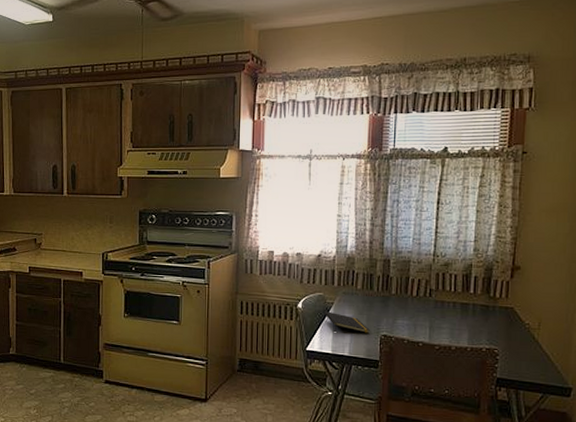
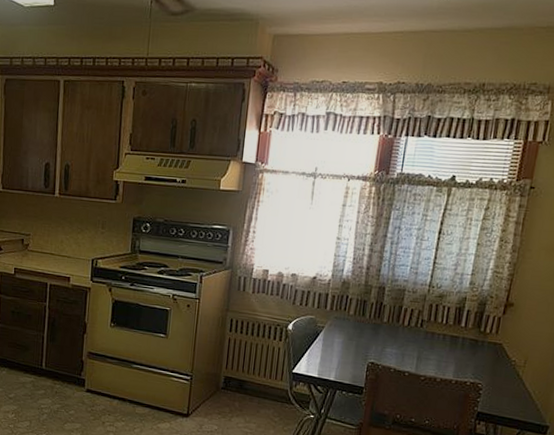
notepad: present [323,311,370,333] -> none [313,334,358,360]

